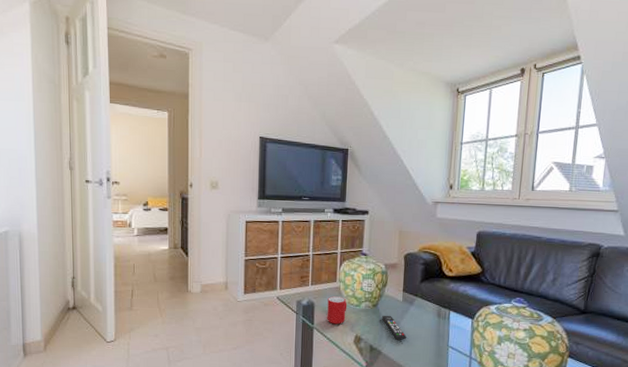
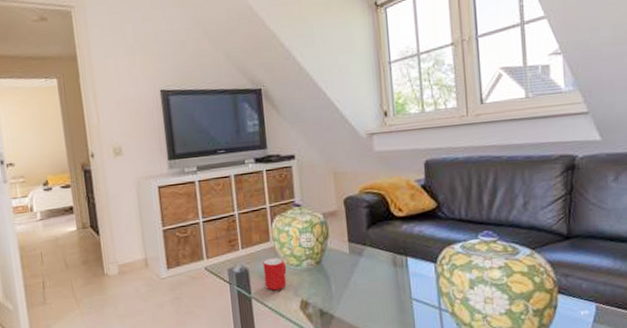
remote control: present [382,315,406,340] -> none [329,271,361,299]

